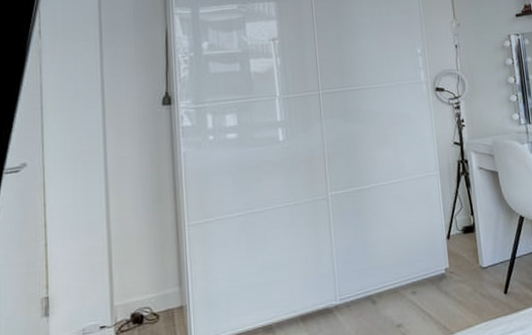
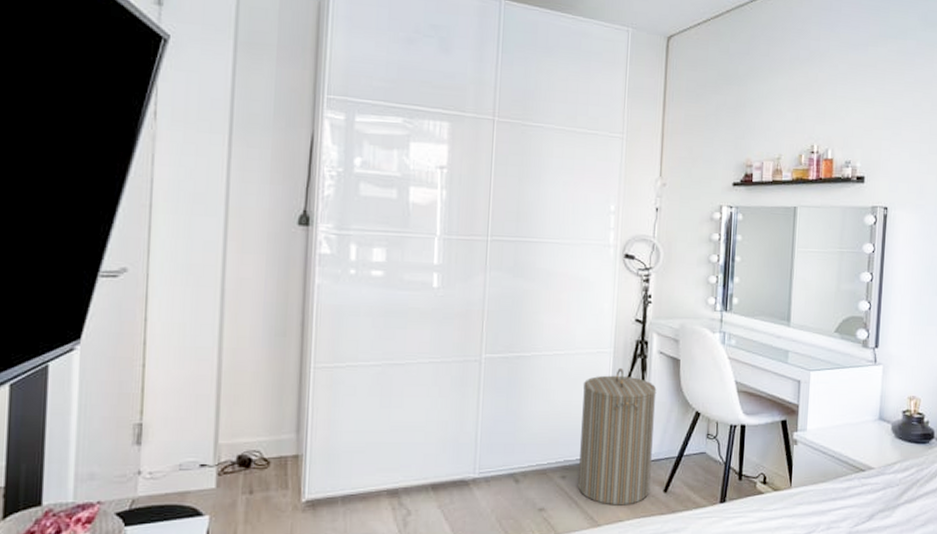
laundry hamper: none [418,186,492,313] -> present [578,367,657,506]

